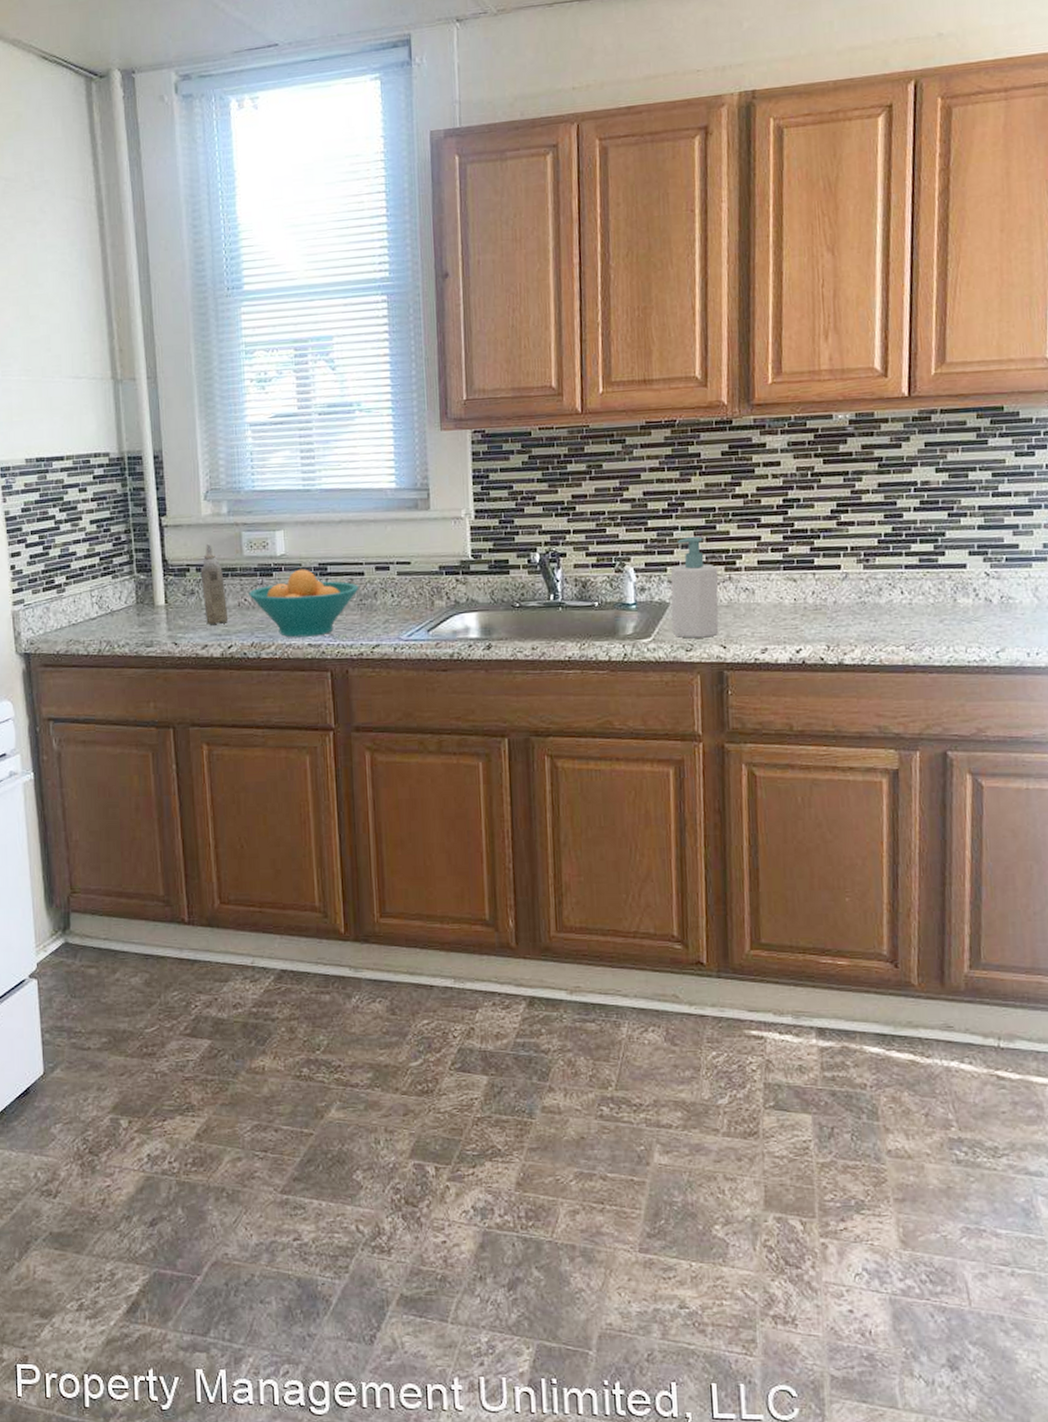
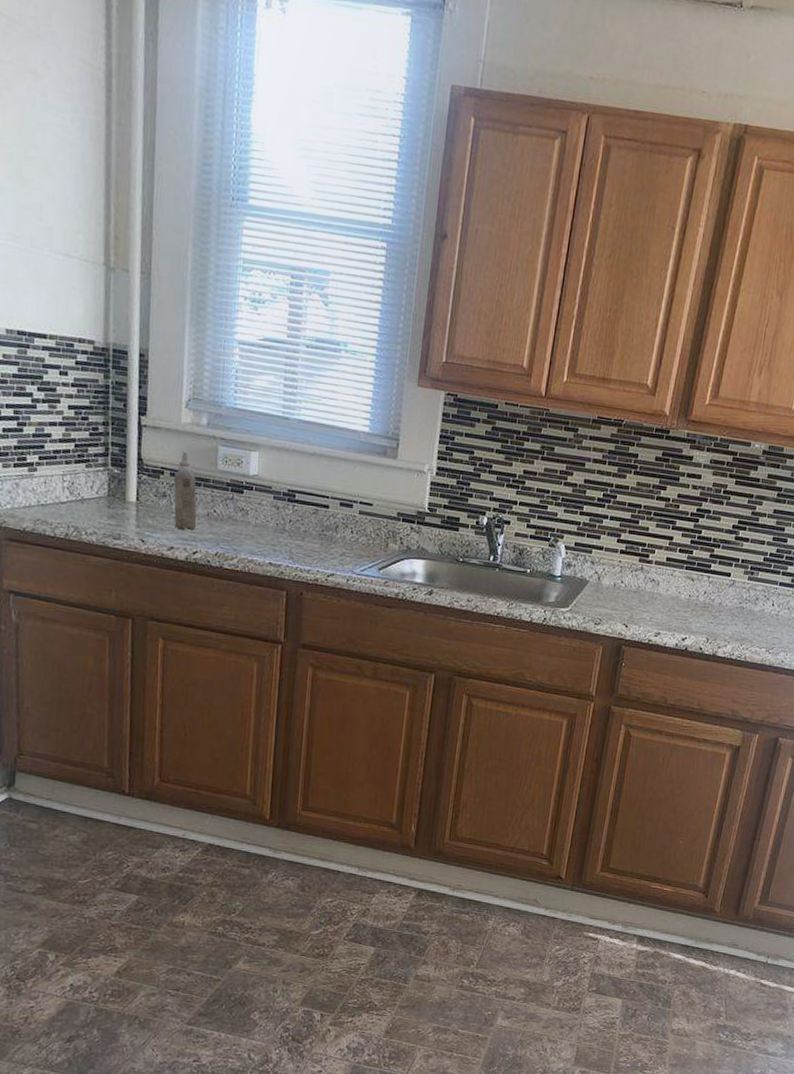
fruit bowl: present [249,569,359,638] -> none [218,491,323,557]
soap bottle: present [671,537,719,638] -> none [587,526,634,616]

